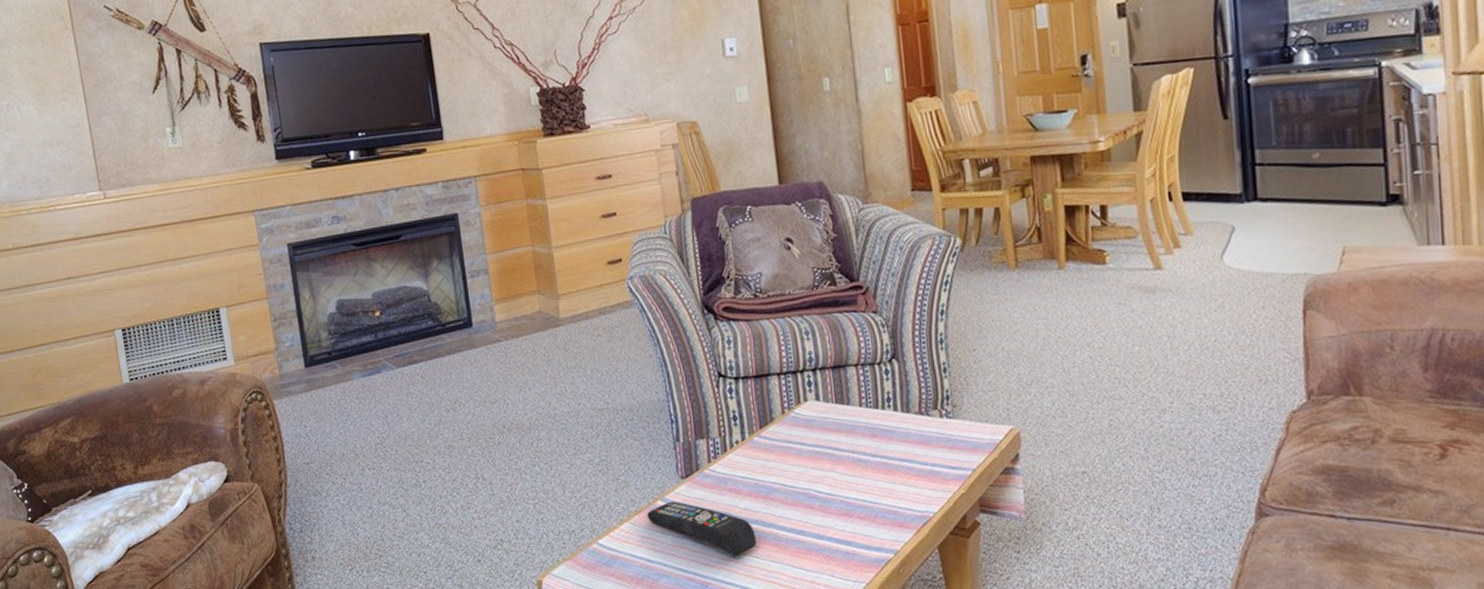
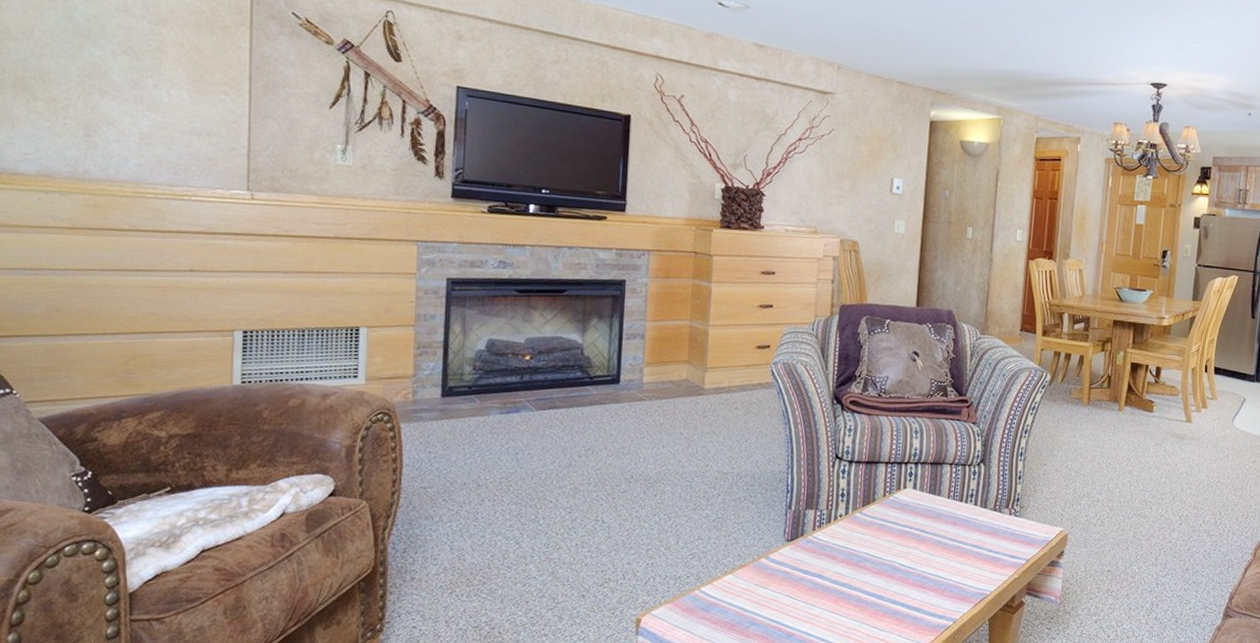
remote control: present [647,501,757,557] -> none [750,560,842,613]

